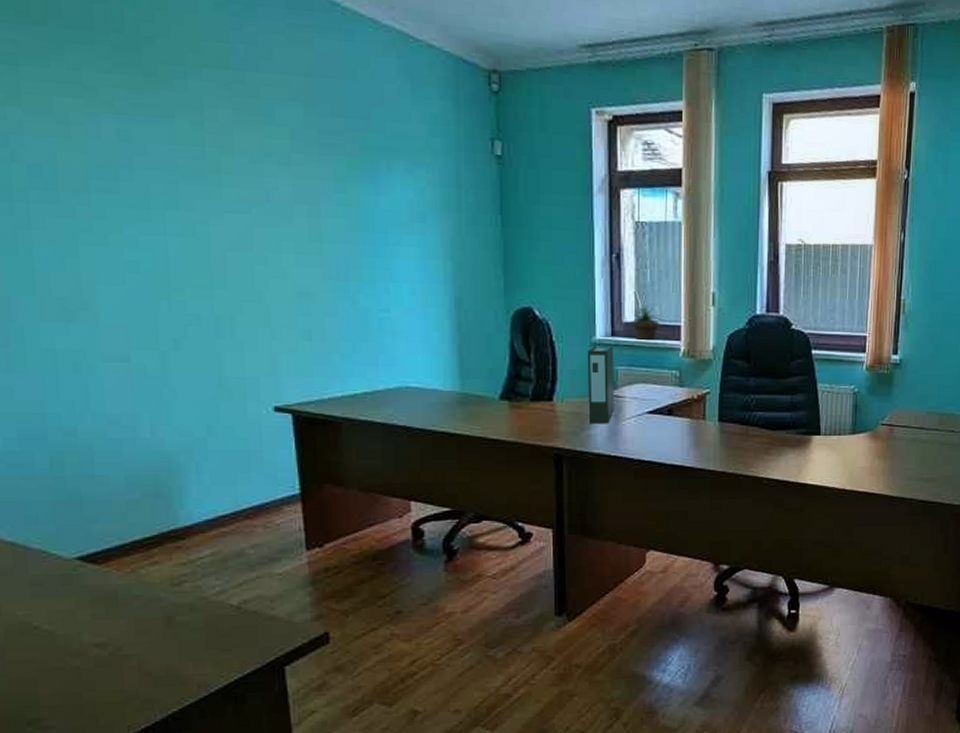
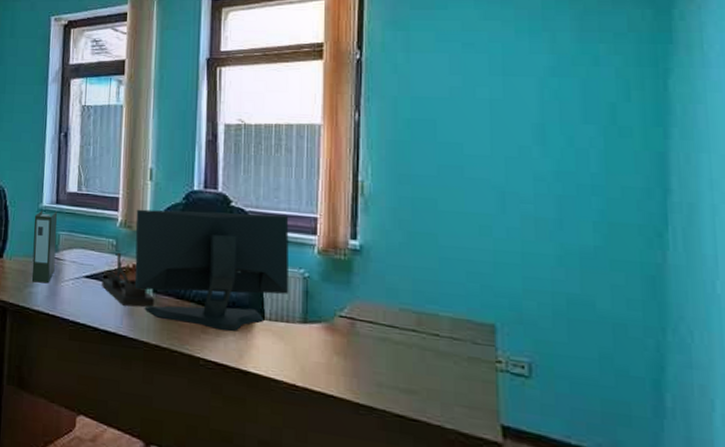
potted plant: present [630,306,662,340] -> none [73,179,102,209]
desk organizer: none [666,385,721,437] -> present [102,253,155,307]
computer monitor: none [699,335,843,450] -> present [134,209,290,332]

